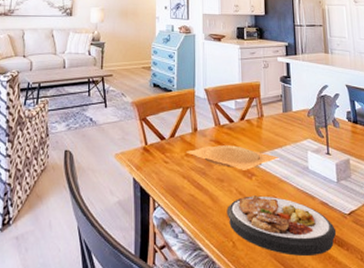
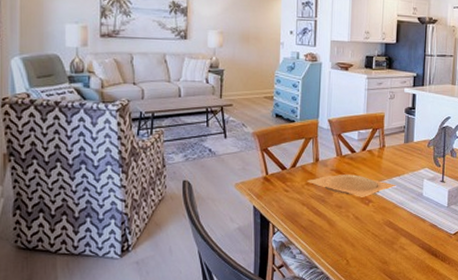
plate: present [226,195,336,256] -> none [342,220,440,270]

